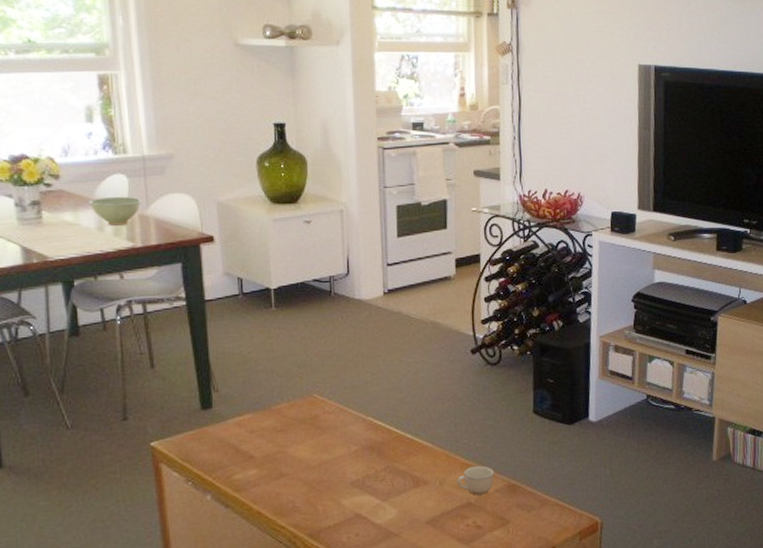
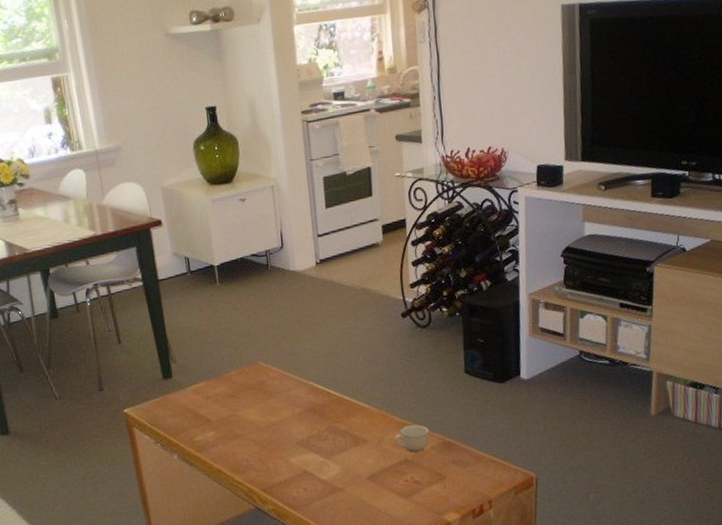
bowl: present [89,196,141,226] -> none [55,189,98,217]

